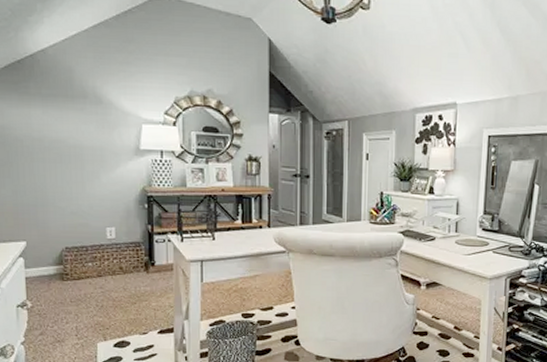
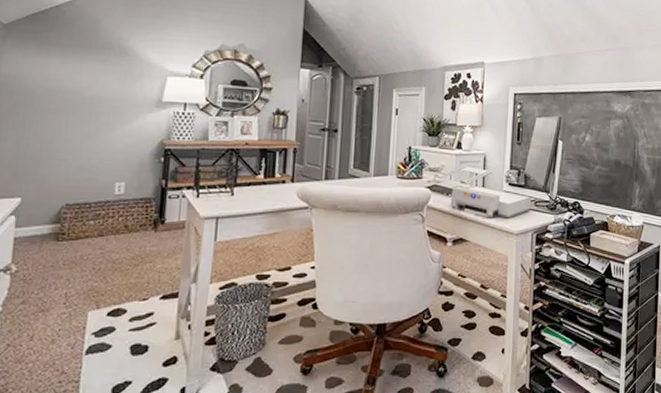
architectural model: none [423,230,506,264] -> present [450,185,532,219]

